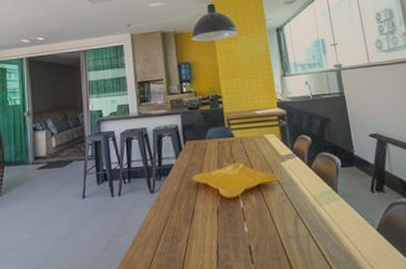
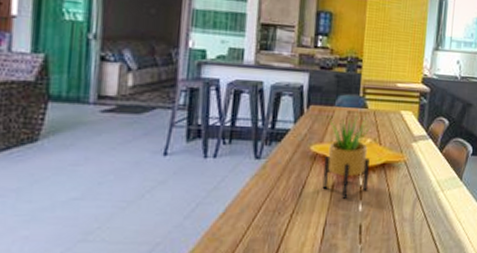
potted plant: none [203,143,249,222] -> present [322,114,370,199]

